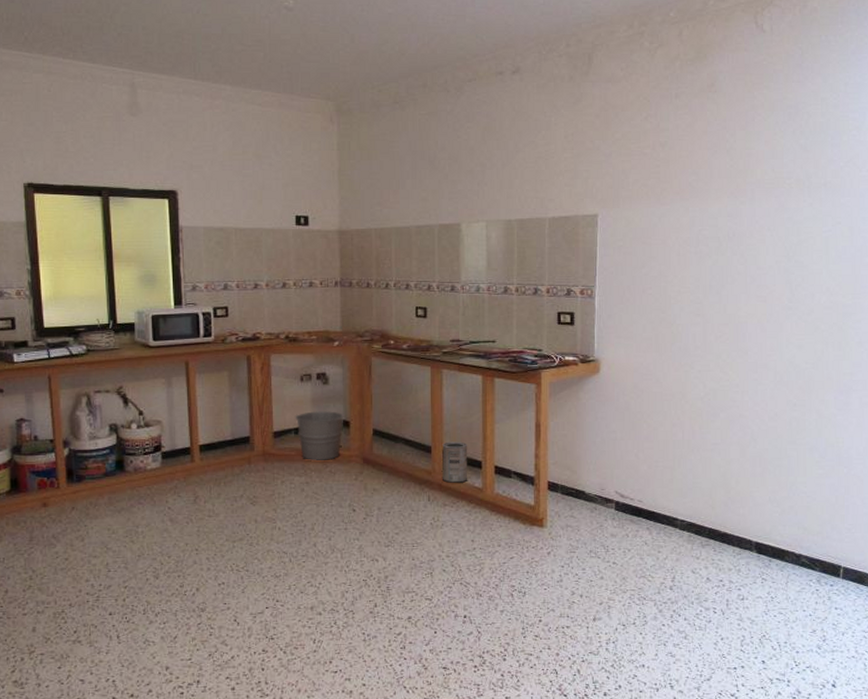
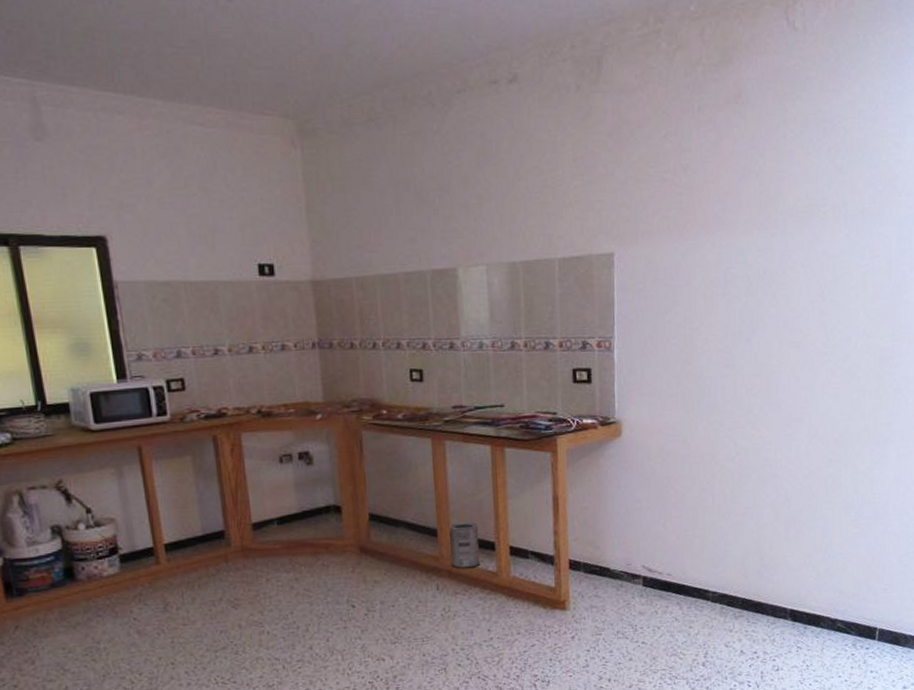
bucket: present [295,411,344,461] -> none [276,495,334,554]

